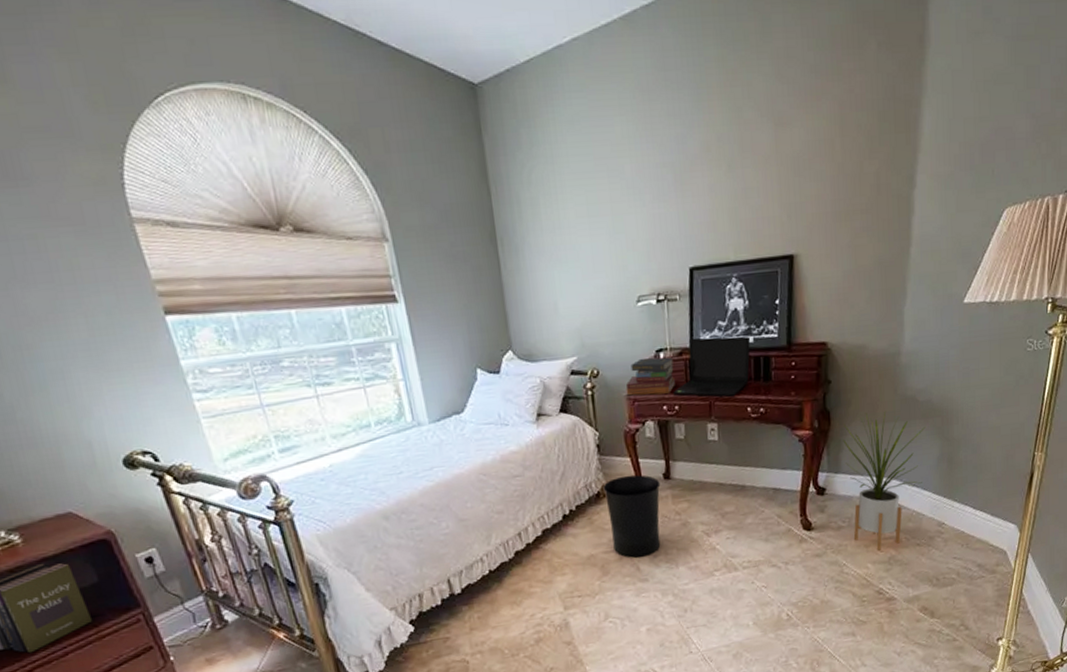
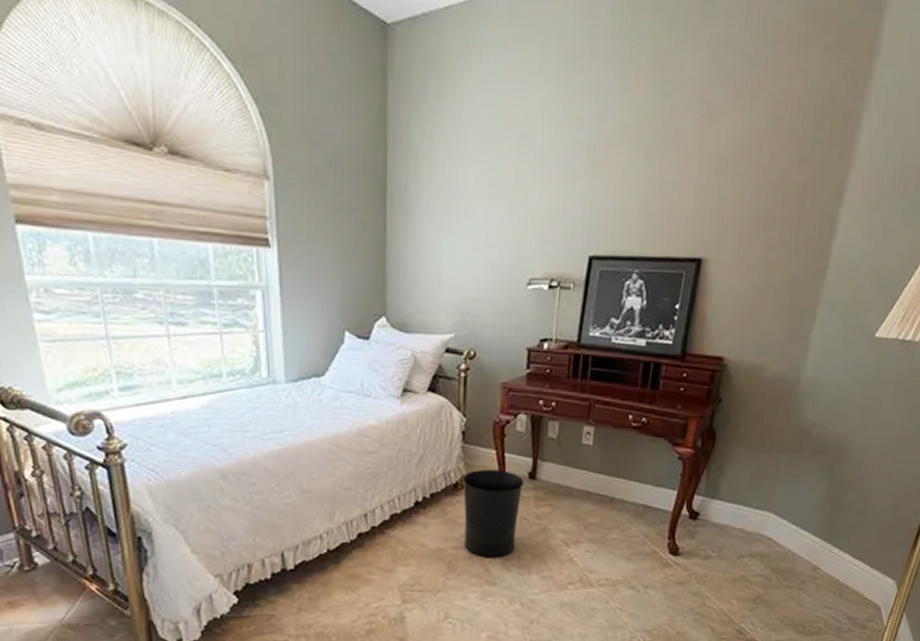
books: present [625,357,676,396] -> none [502,345,557,389]
laptop: present [673,336,750,398] -> none [552,332,642,402]
house plant: present [843,411,925,551] -> none [721,438,815,587]

